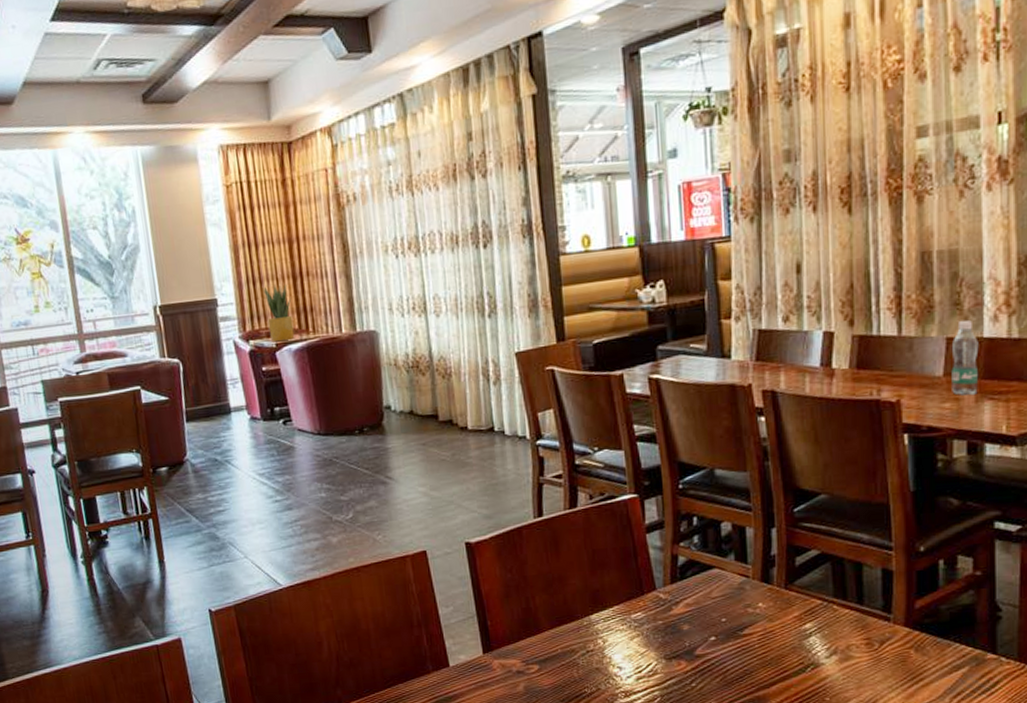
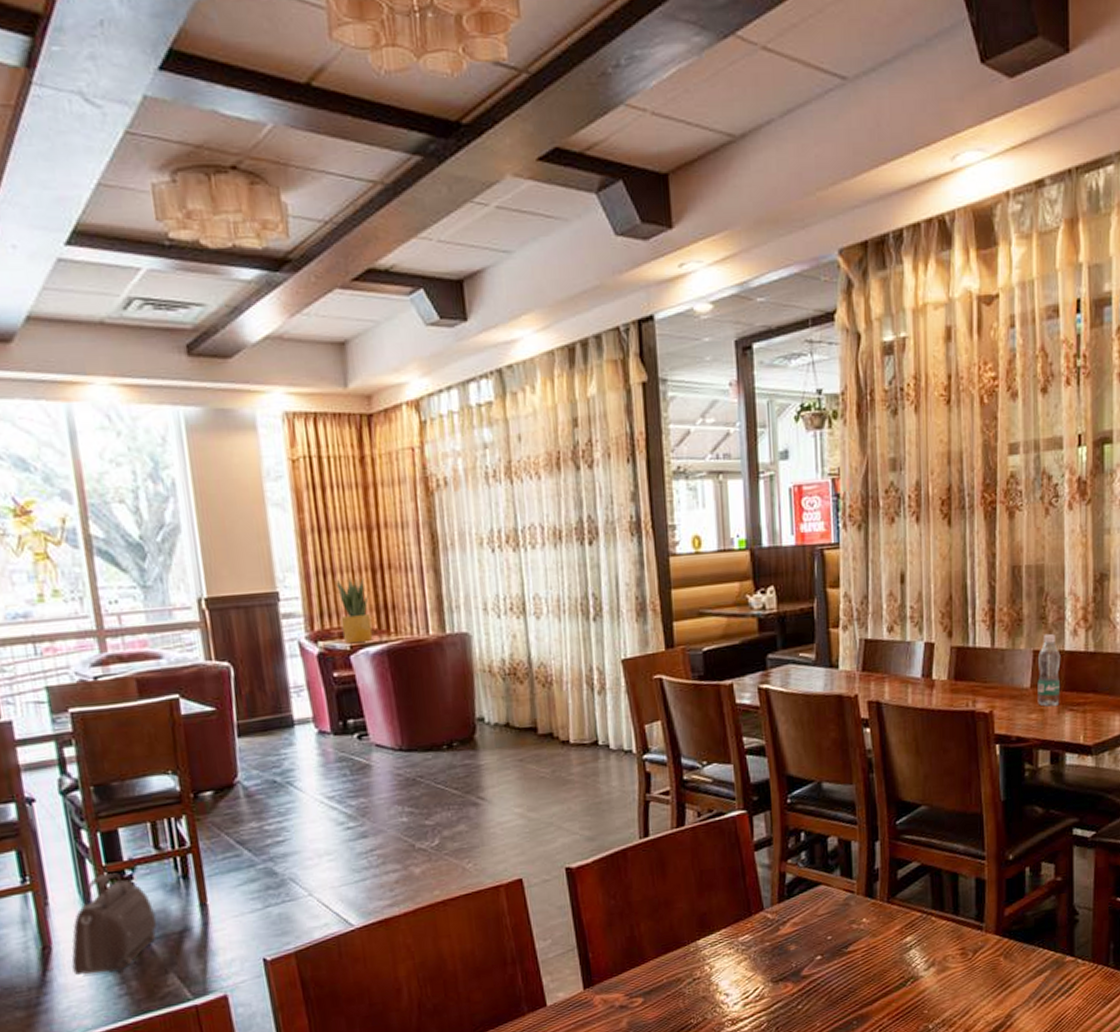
handbag: none [63,532,127,615] -> present [71,872,158,976]

